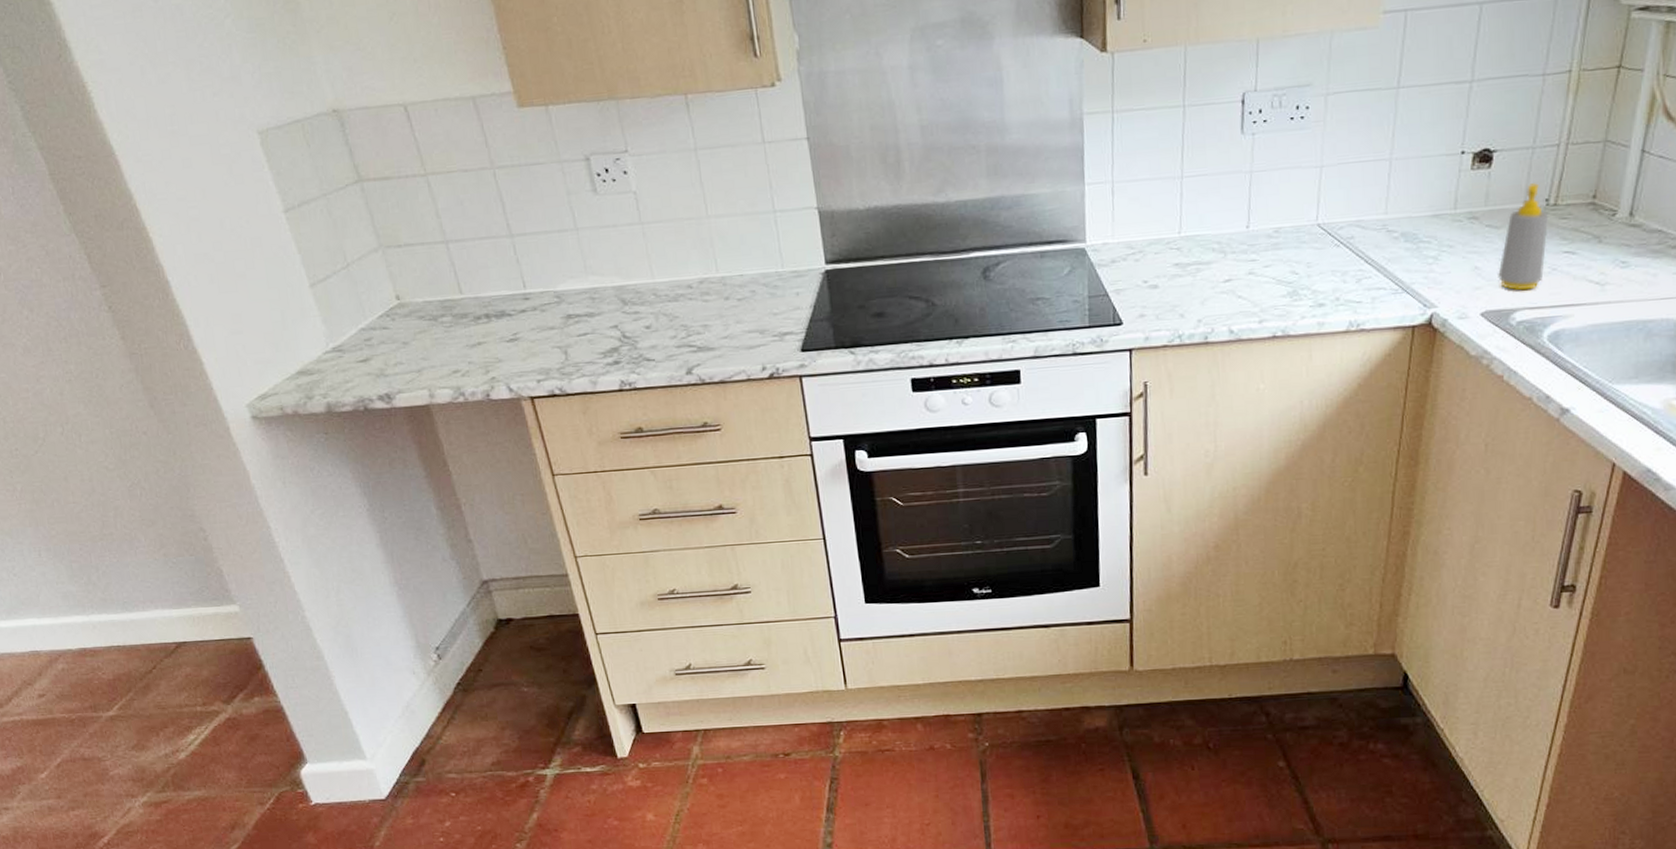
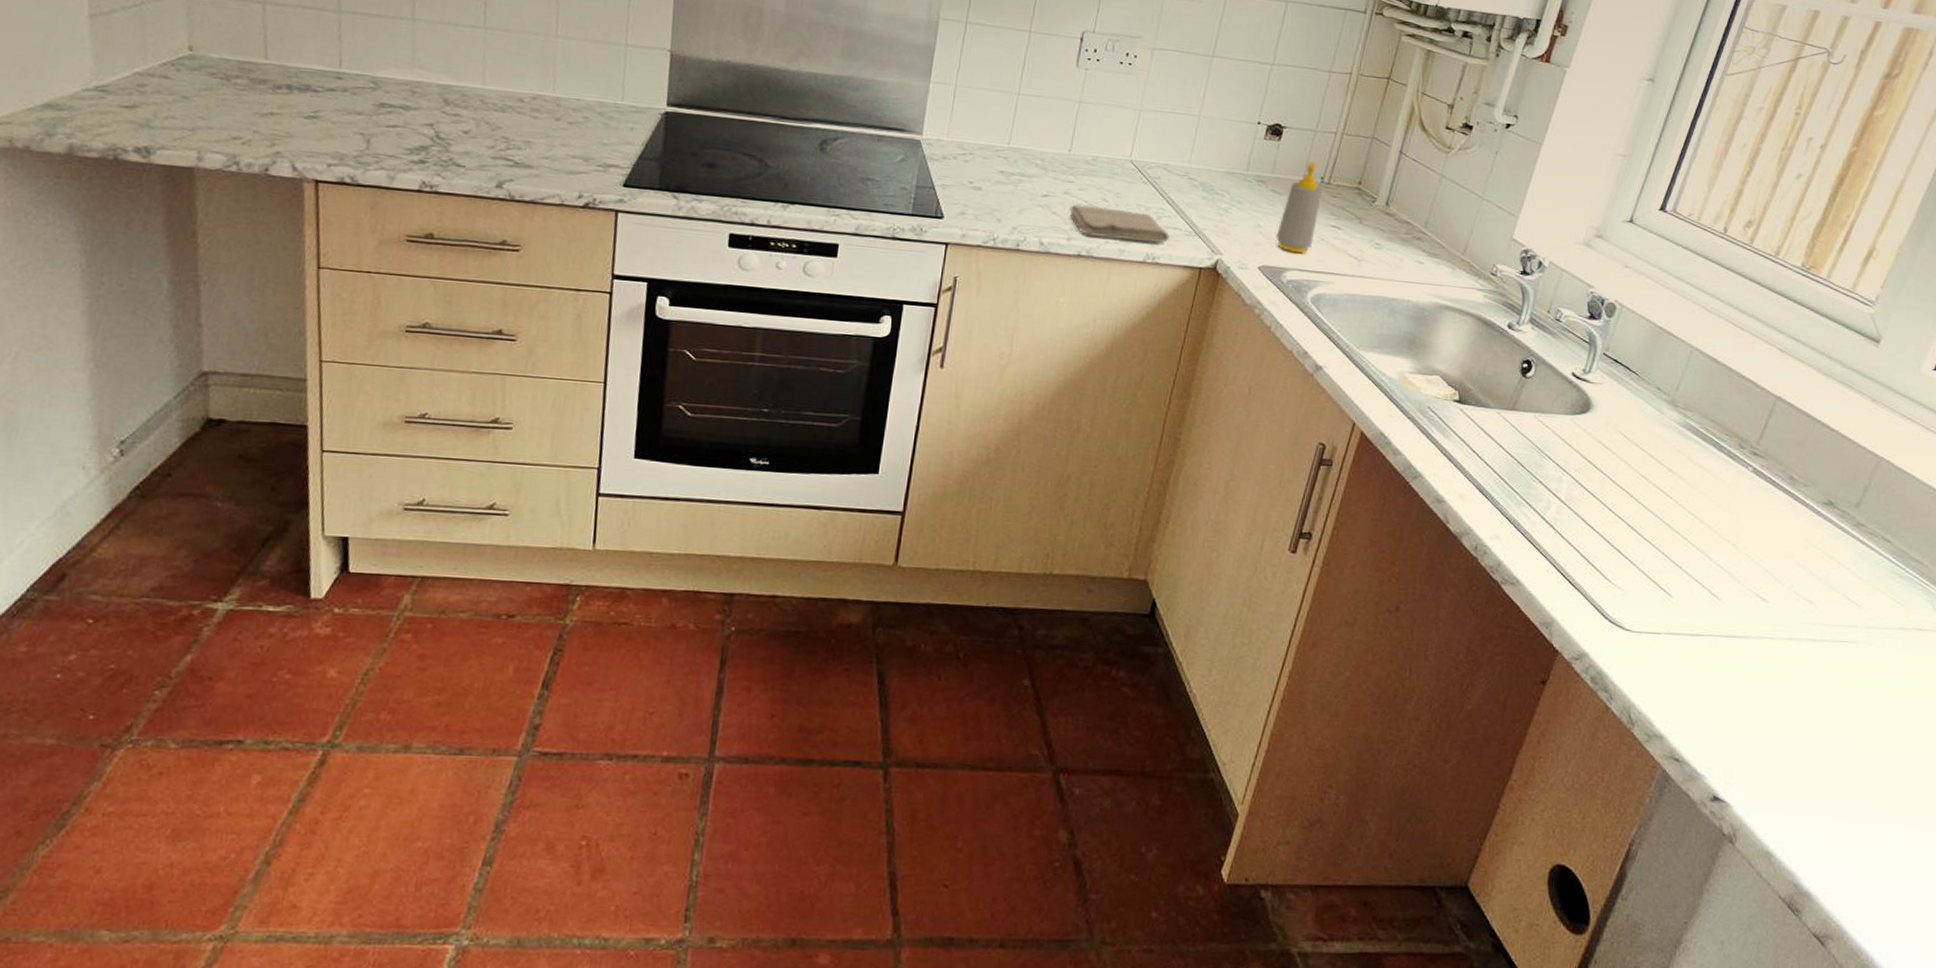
washcloth: none [1257,278,1373,314] -> present [1069,204,1169,244]

